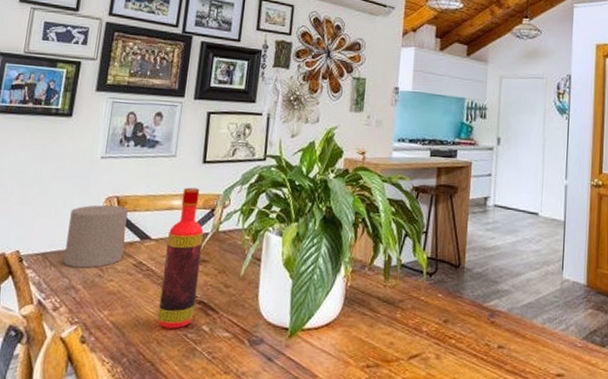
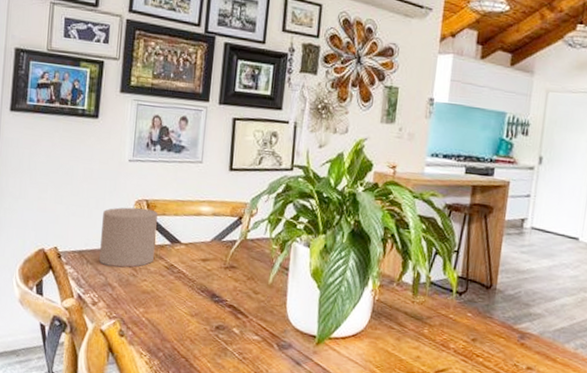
bottle: present [158,187,204,329] -> none [190,194,232,330]

